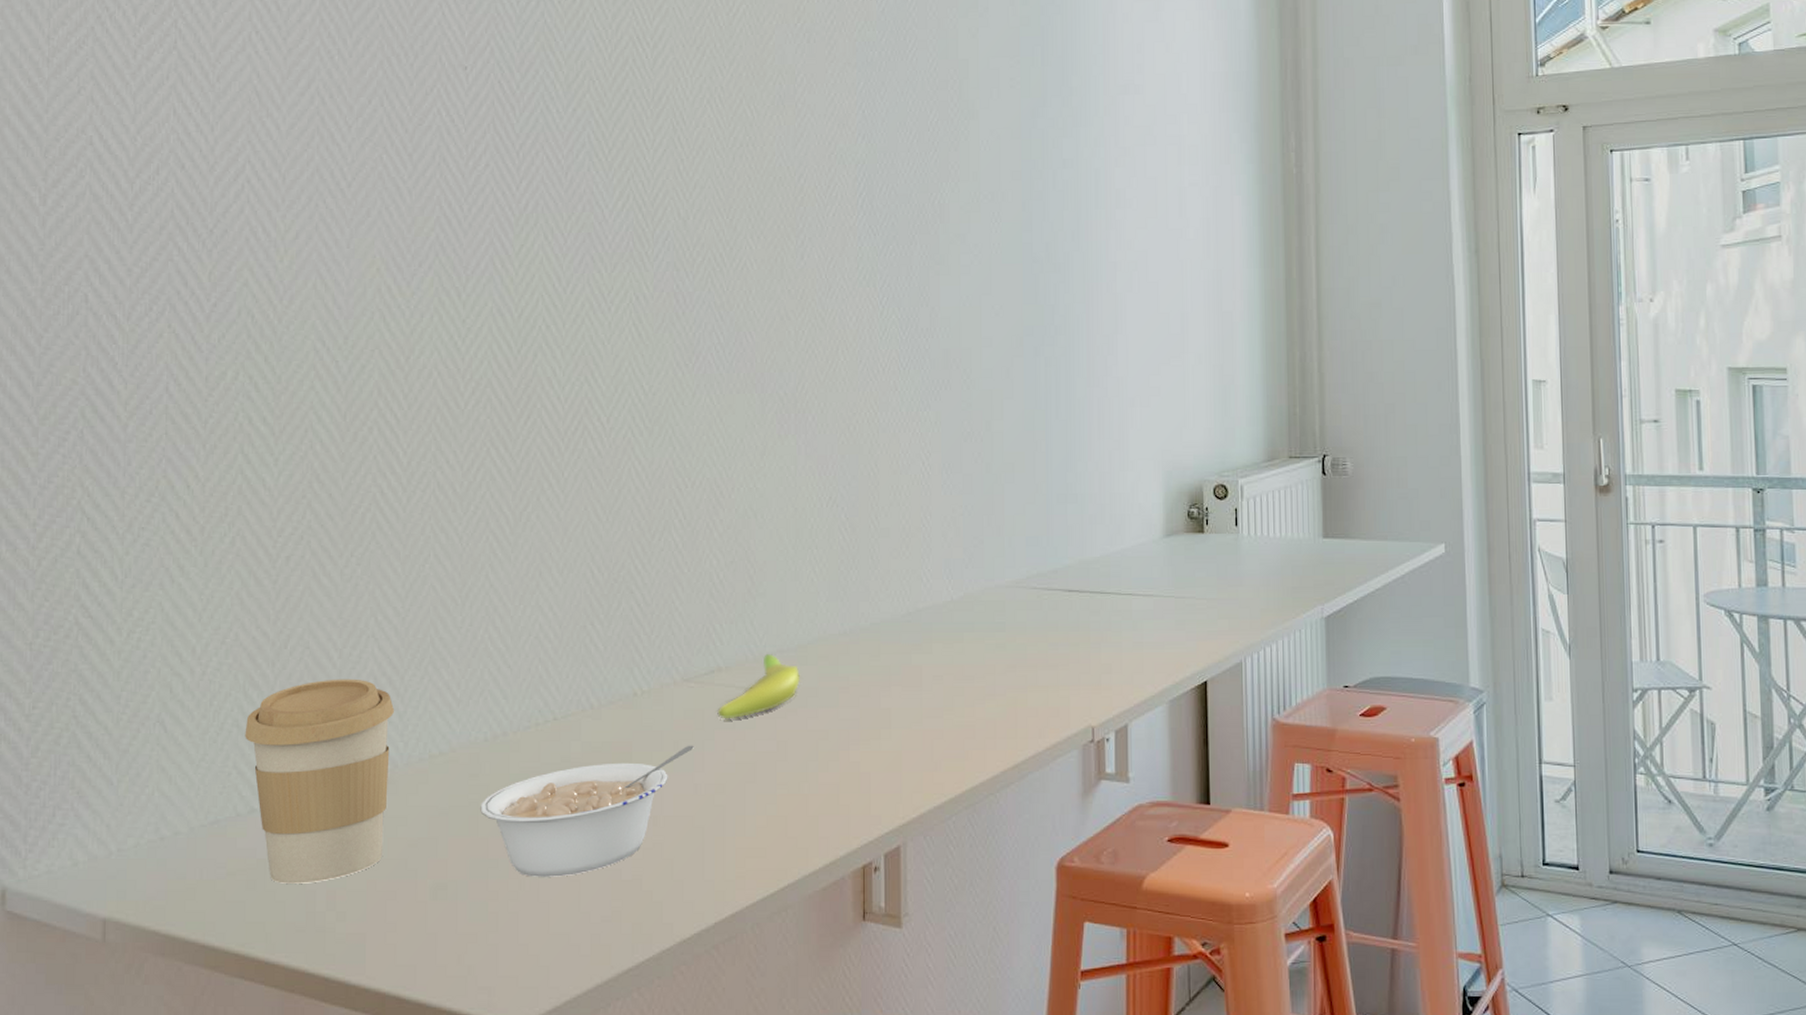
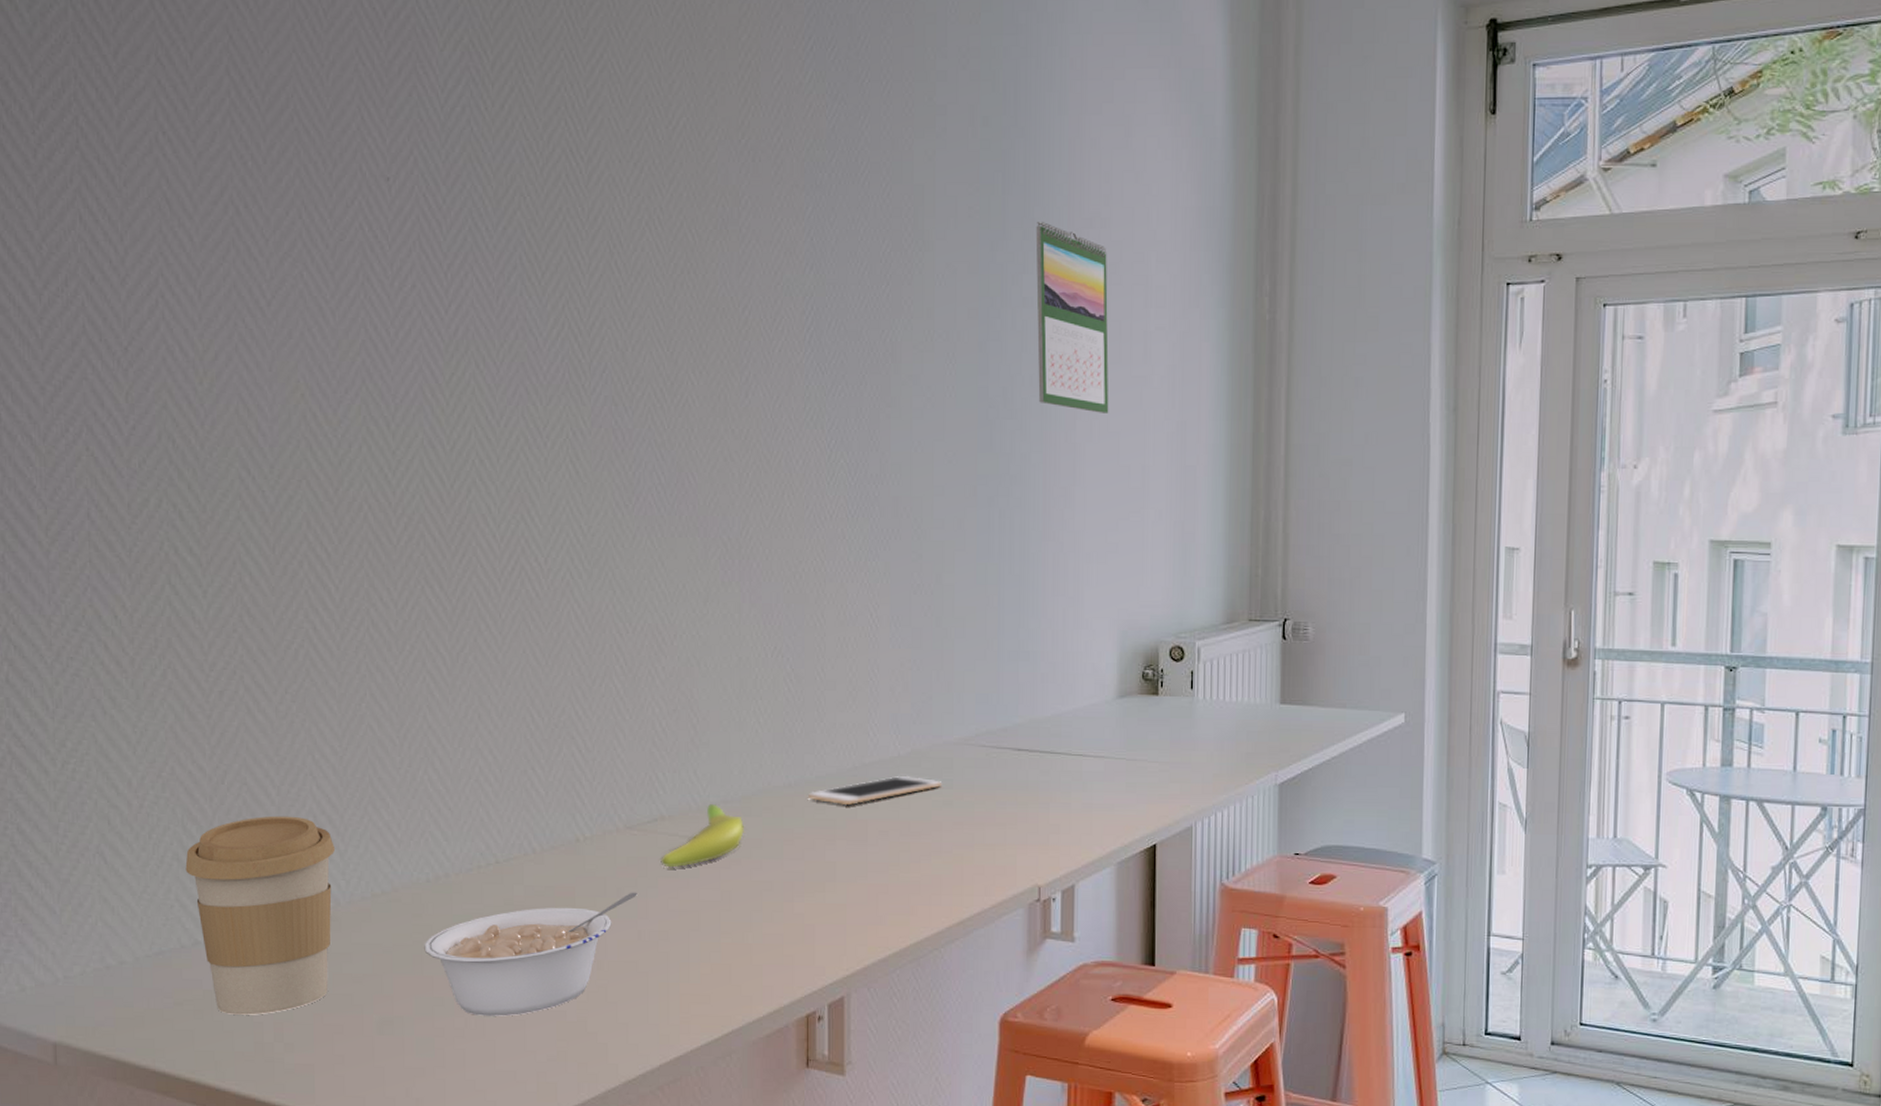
cell phone: none [863,619,995,651] -> present [808,775,943,805]
calendar: none [1074,89,1148,265] -> present [1035,221,1109,413]

